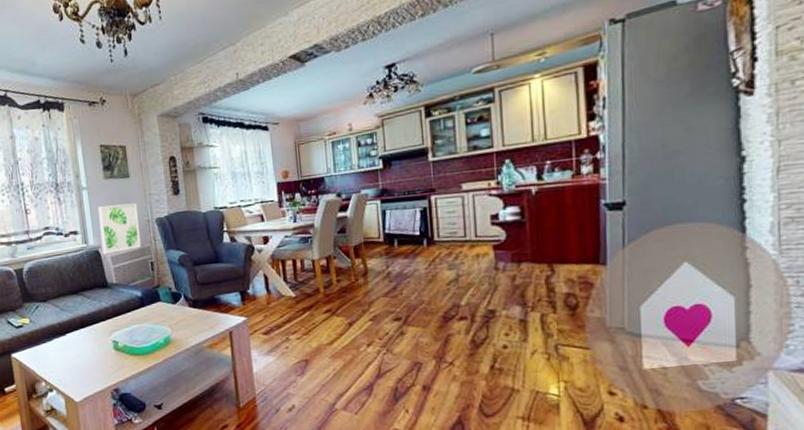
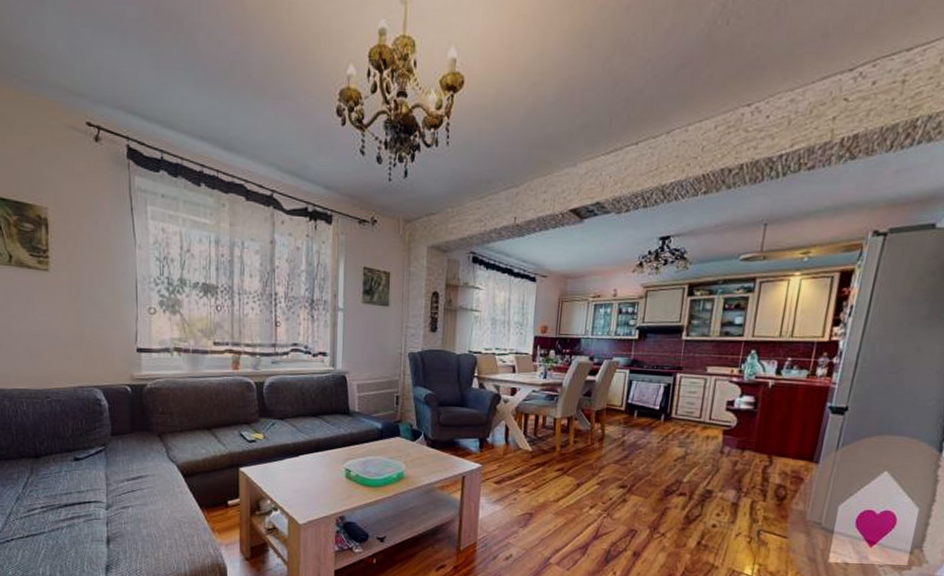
wall art: present [97,202,141,254] -> none [349,331,391,381]

